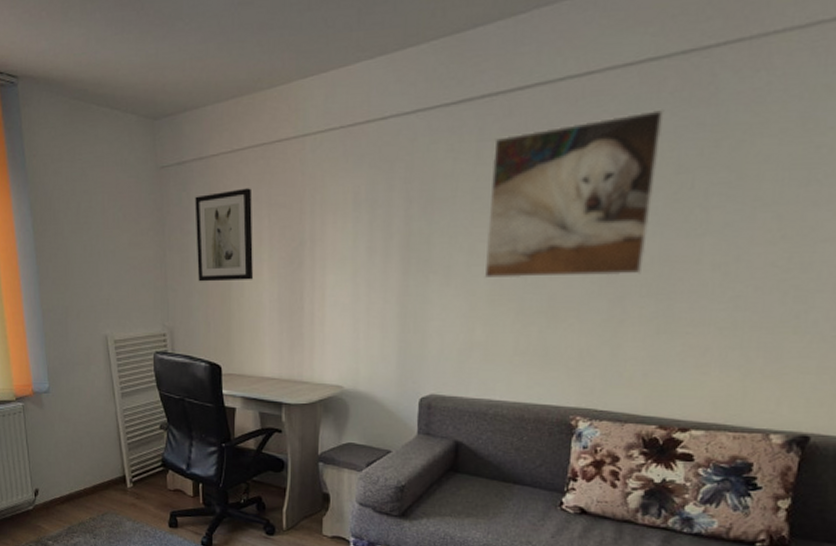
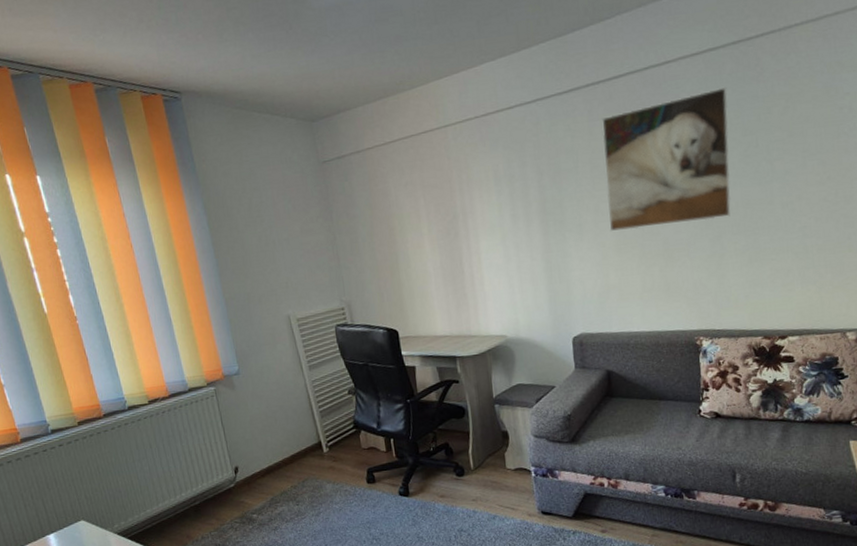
wall art: present [195,188,253,282] -> none [356,174,416,259]

